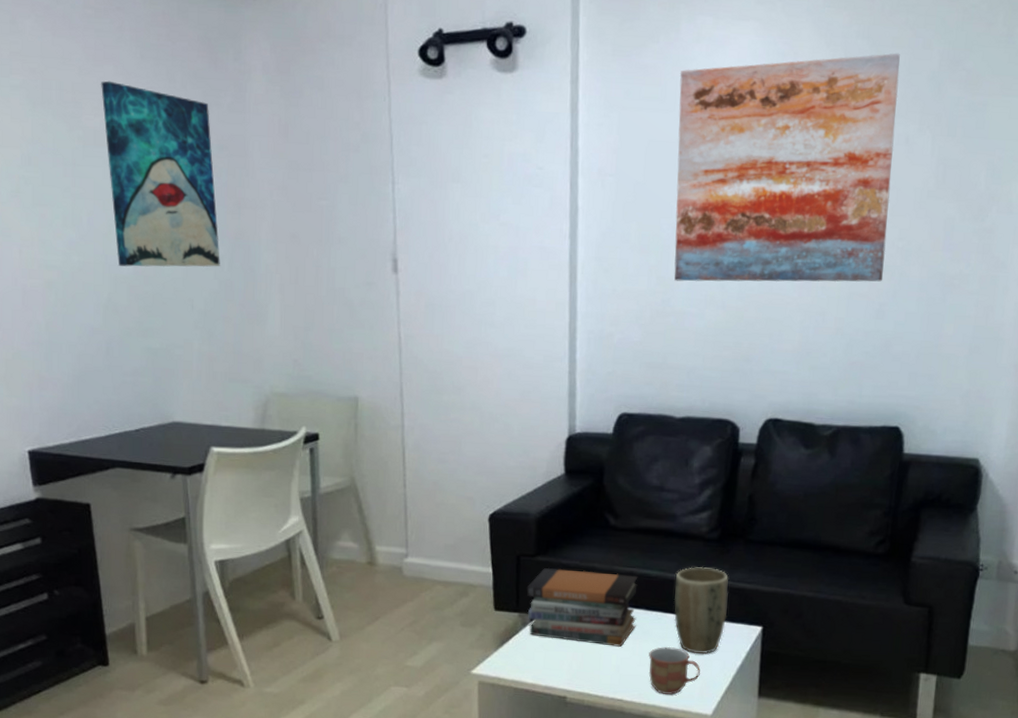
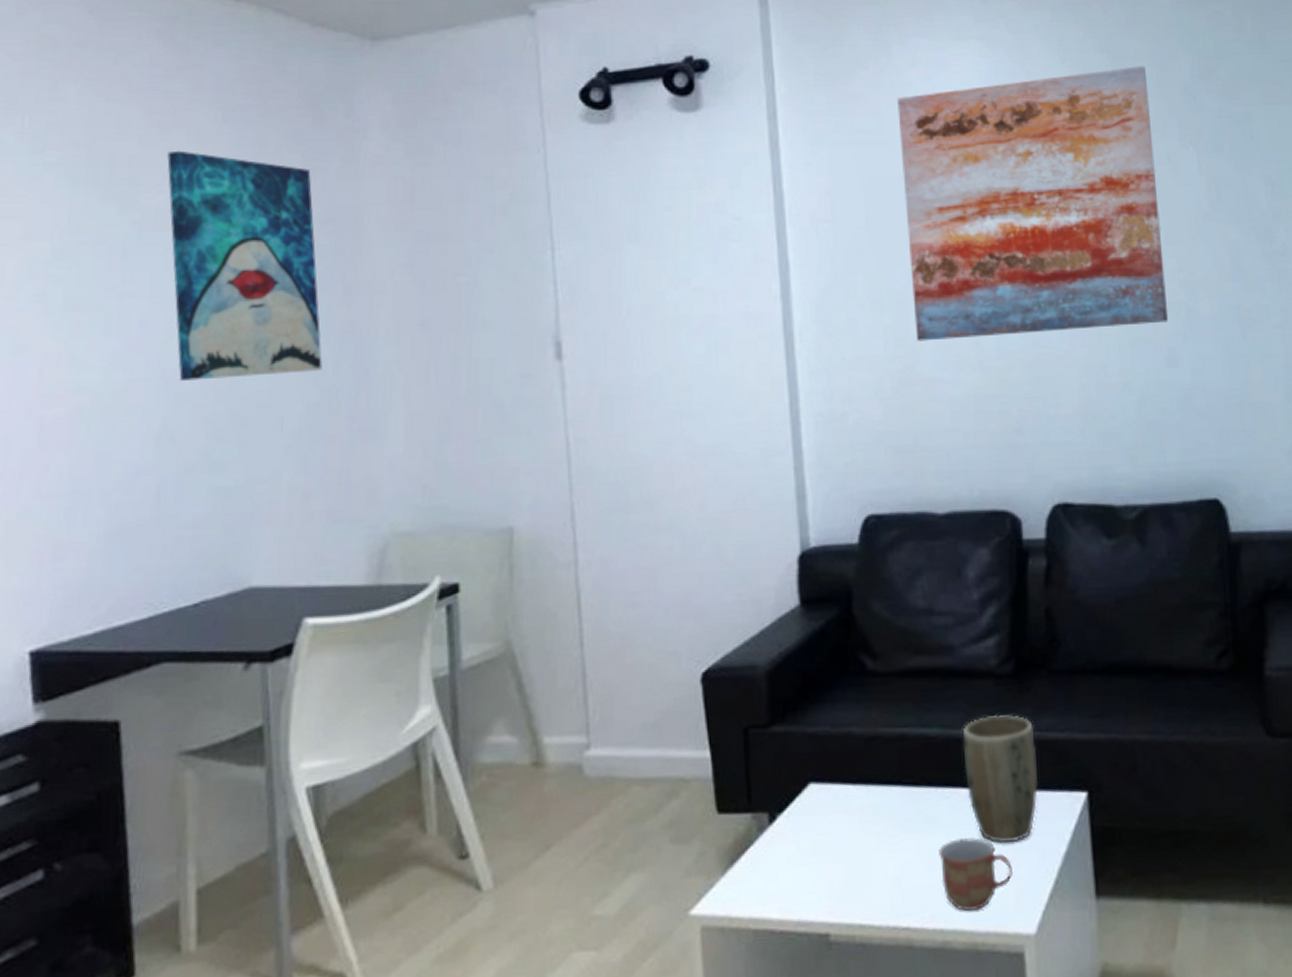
book stack: present [526,567,638,648] -> none [760,738,917,848]

